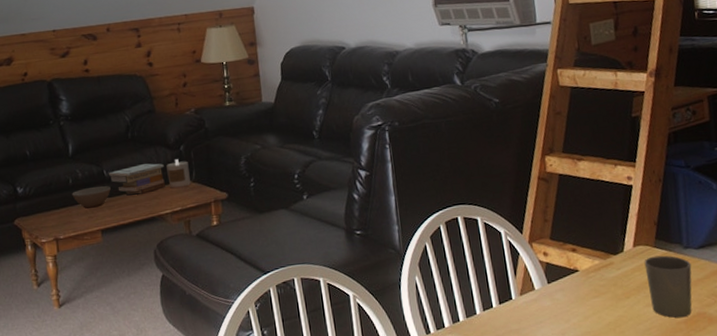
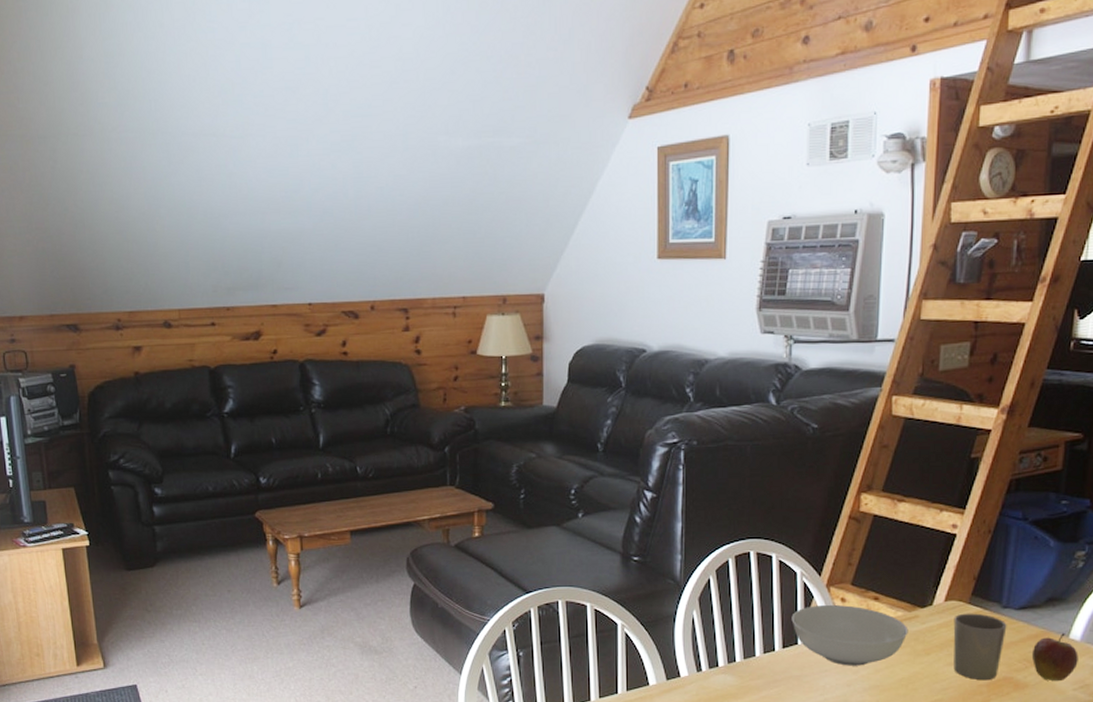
bowl: present [72,186,111,209] -> none [320,483,364,508]
books: present [108,163,165,195] -> none [362,463,425,497]
candle: present [166,159,191,189] -> none [428,461,453,494]
bowl: none [502,258,607,316] -> present [791,604,909,666]

